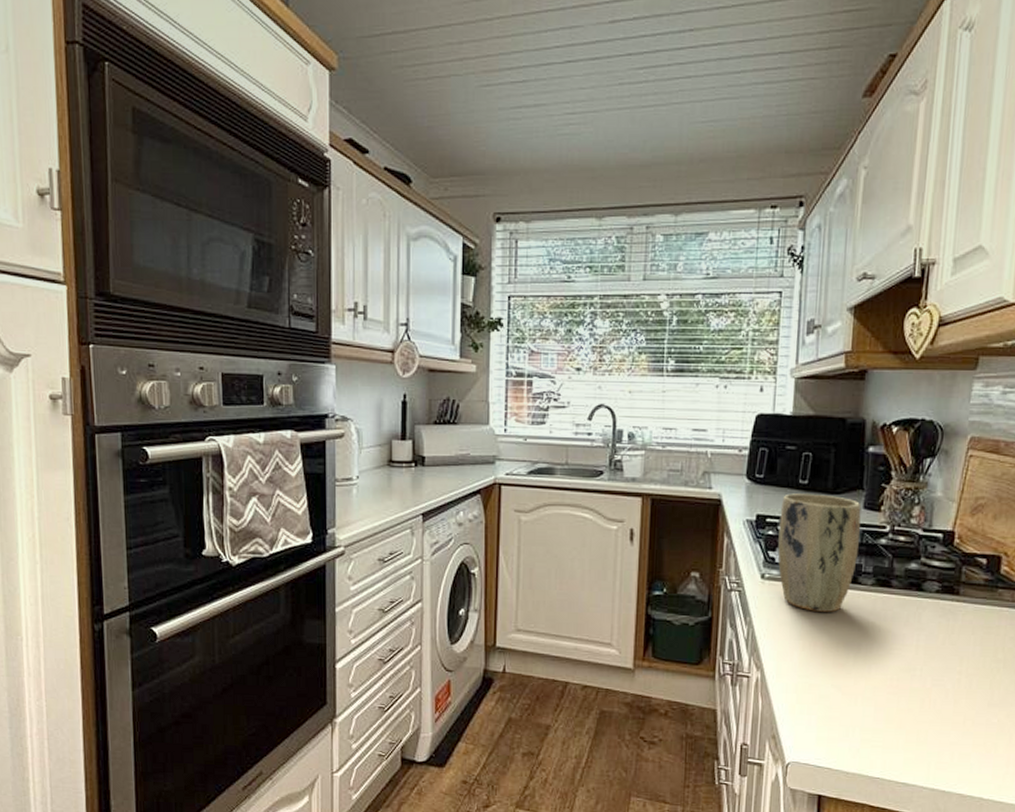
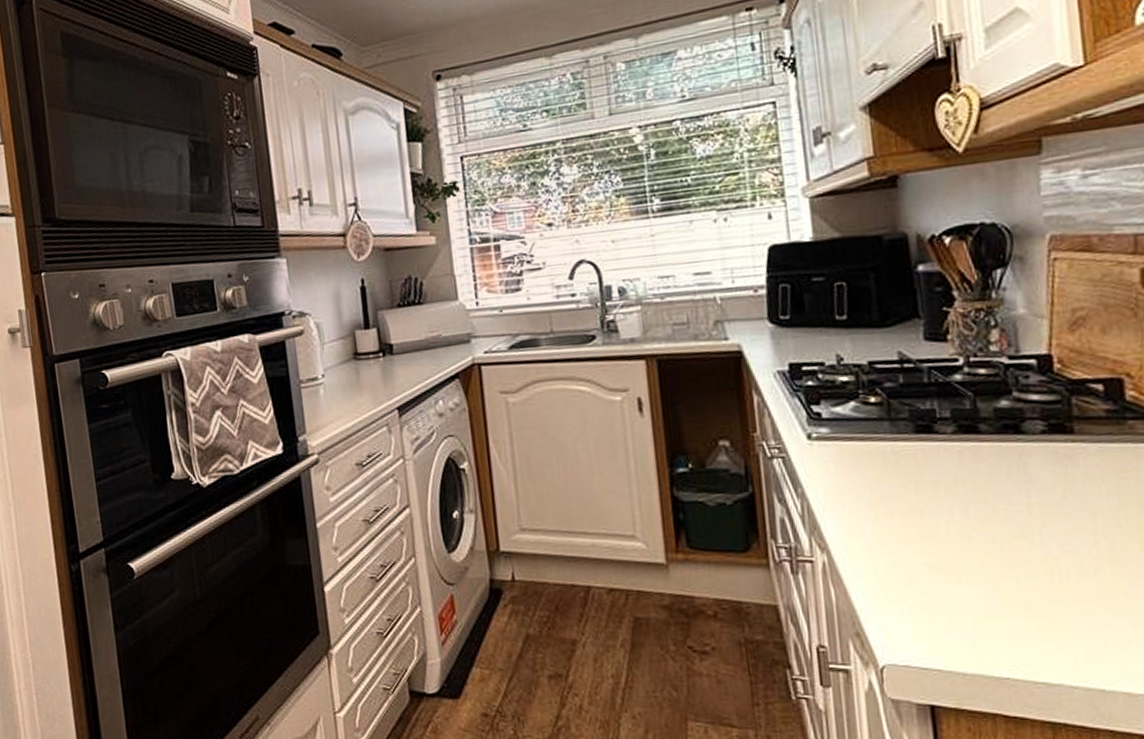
plant pot: present [777,493,861,612] -> none [817,329,928,473]

